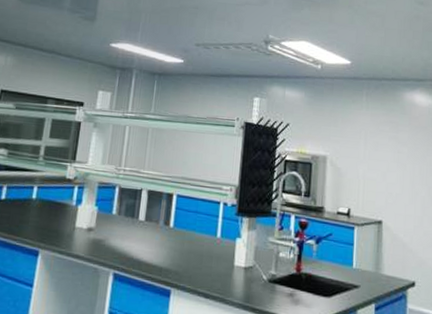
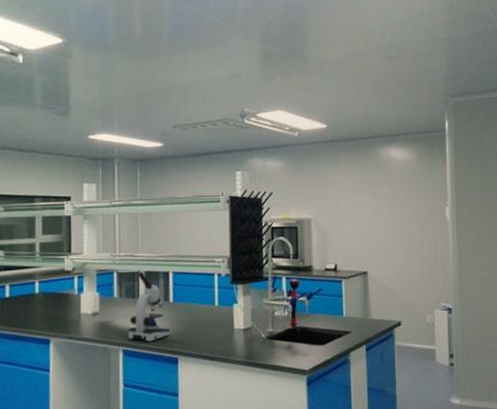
microscope: none [121,190,167,269] -> present [128,272,171,342]

